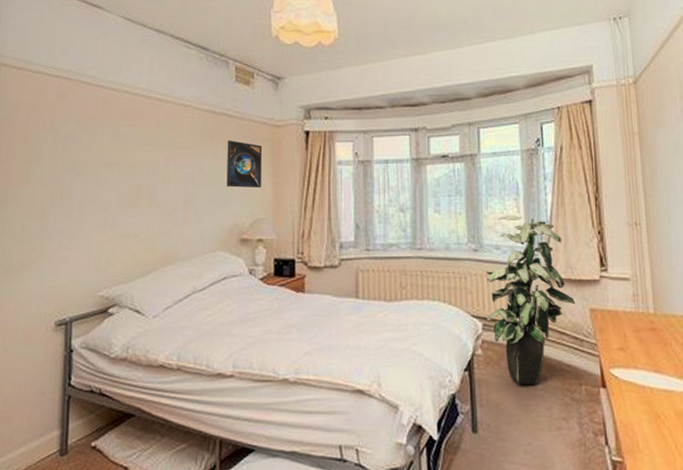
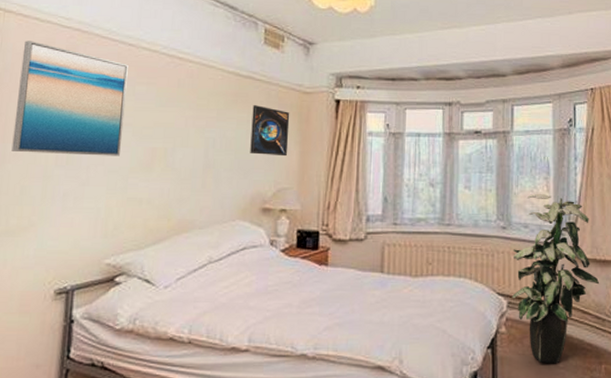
wall art: none [12,91,112,195] -> present [11,41,128,156]

